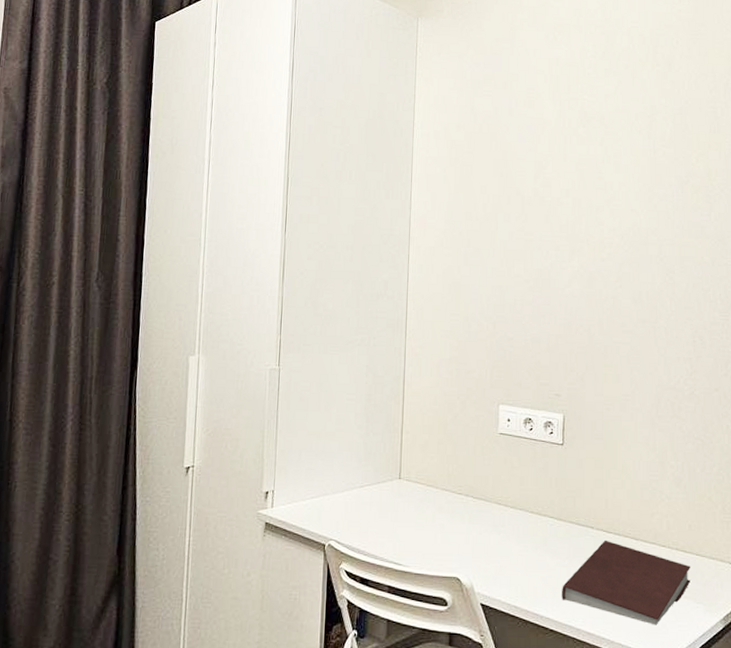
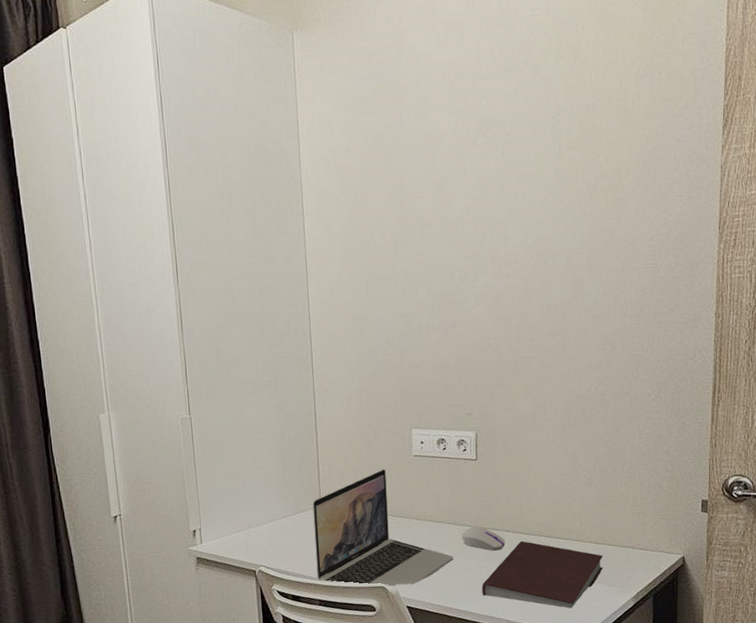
laptop: none [389,444,534,579] -> present [312,469,454,587]
computer mouse: none [544,519,589,549] -> present [462,527,506,551]

